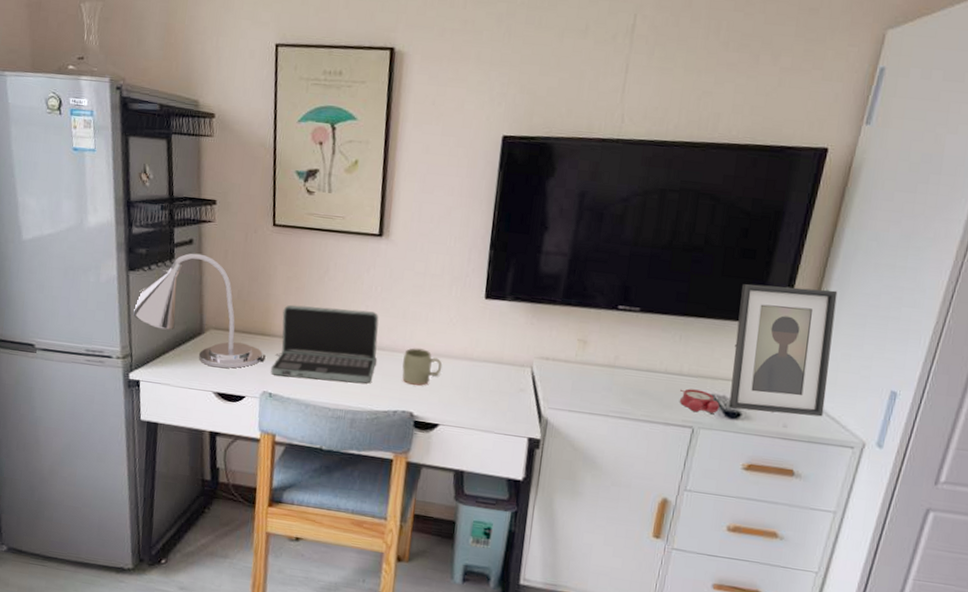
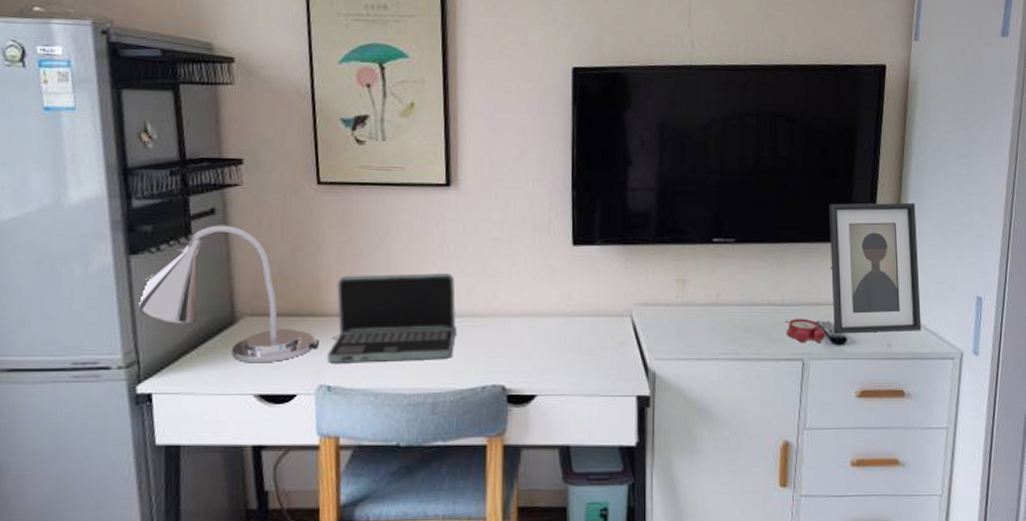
mug: present [402,348,443,385] -> none [487,310,533,353]

